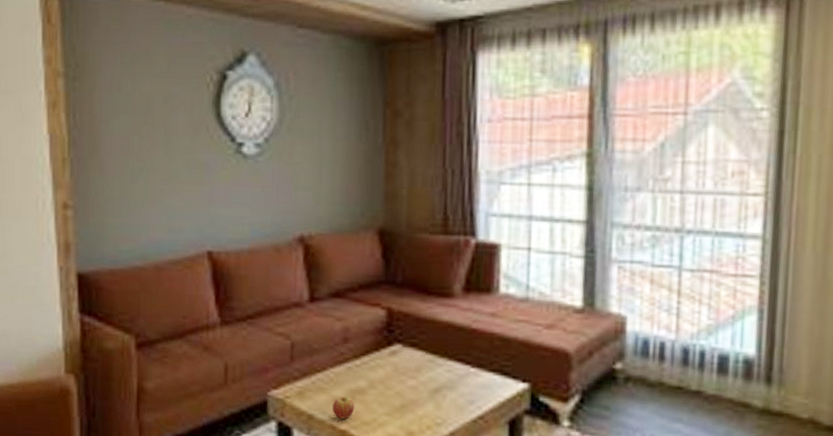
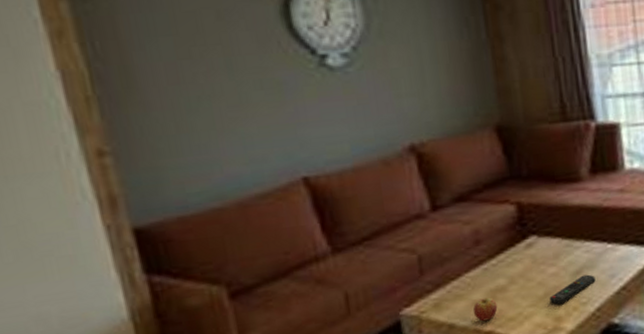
remote control: none [405,394,454,419] -> present [549,274,596,305]

